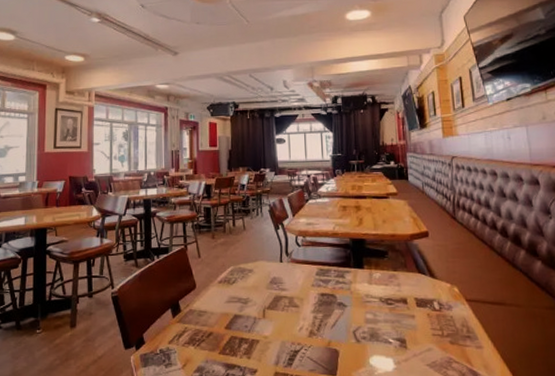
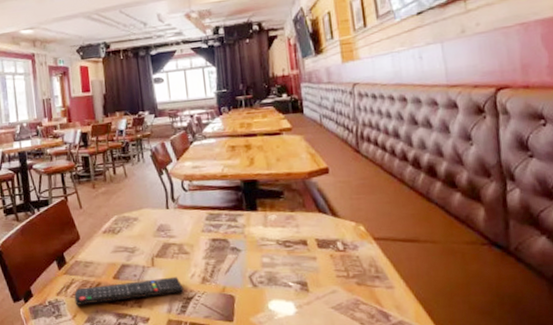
remote control: none [186,329,292,354] -> present [74,276,184,305]

